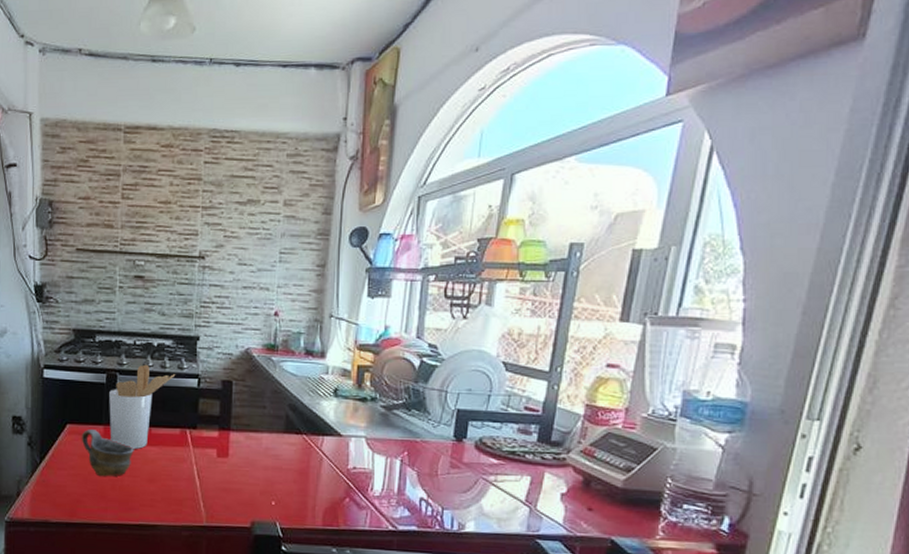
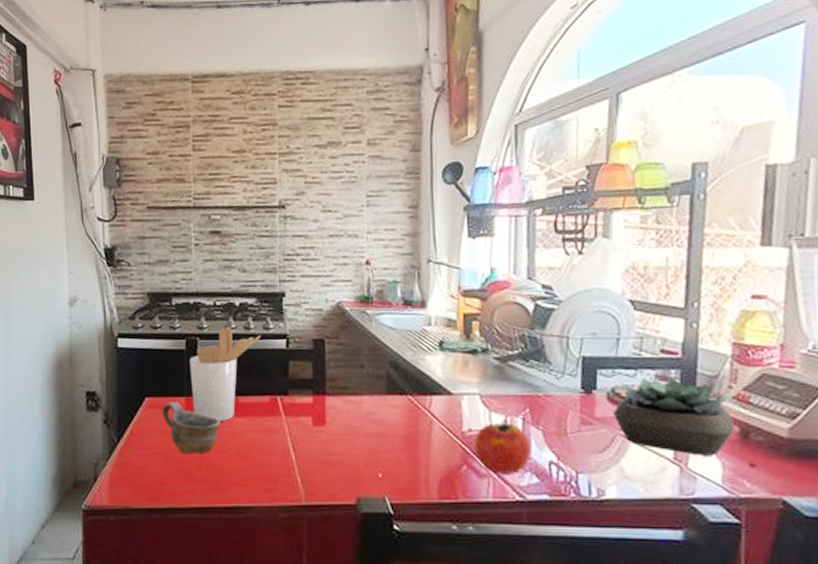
fruit: none [357,460,405,507] -> present [473,420,531,474]
succulent plant: none [478,430,579,500] -> present [612,377,735,456]

